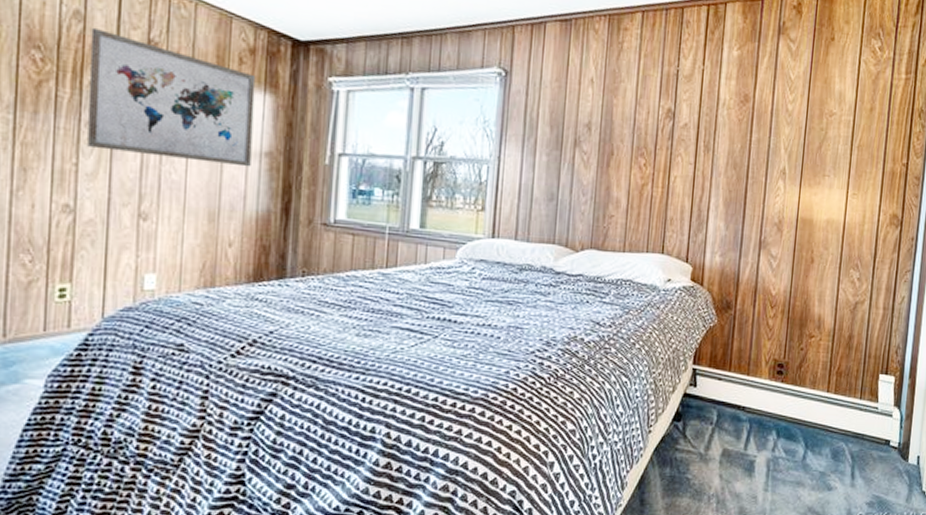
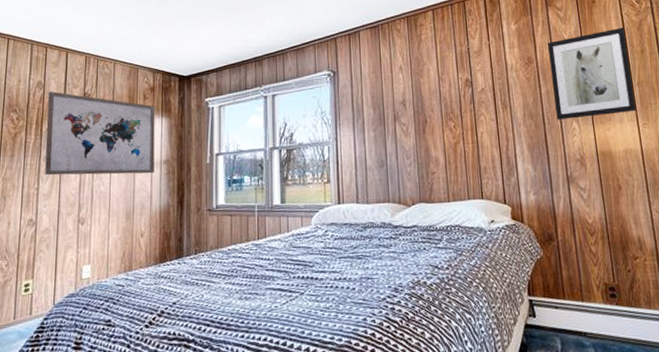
wall art: none [762,76,859,179] -> present [548,27,637,120]

